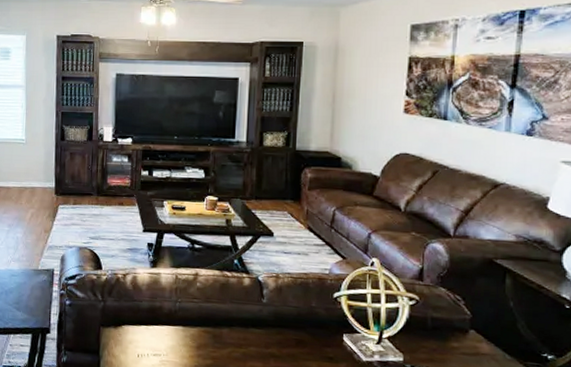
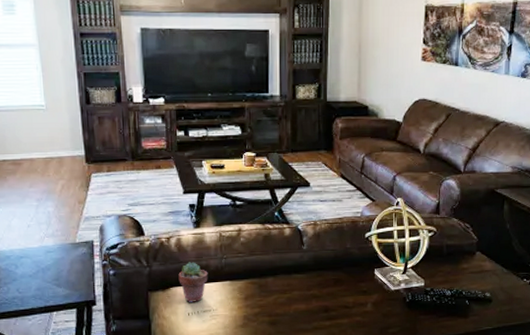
potted succulent: none [131,301,161,344] -> present [178,262,208,302]

